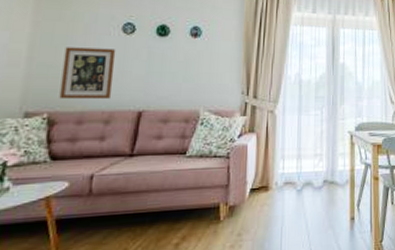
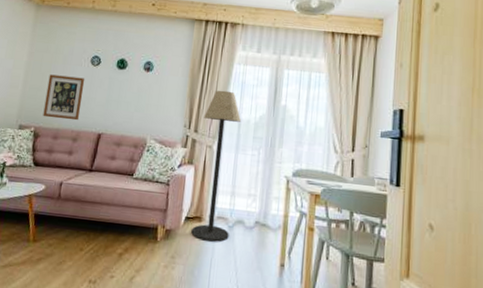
floor lamp: none [258,52,301,210] -> present [191,90,241,242]

